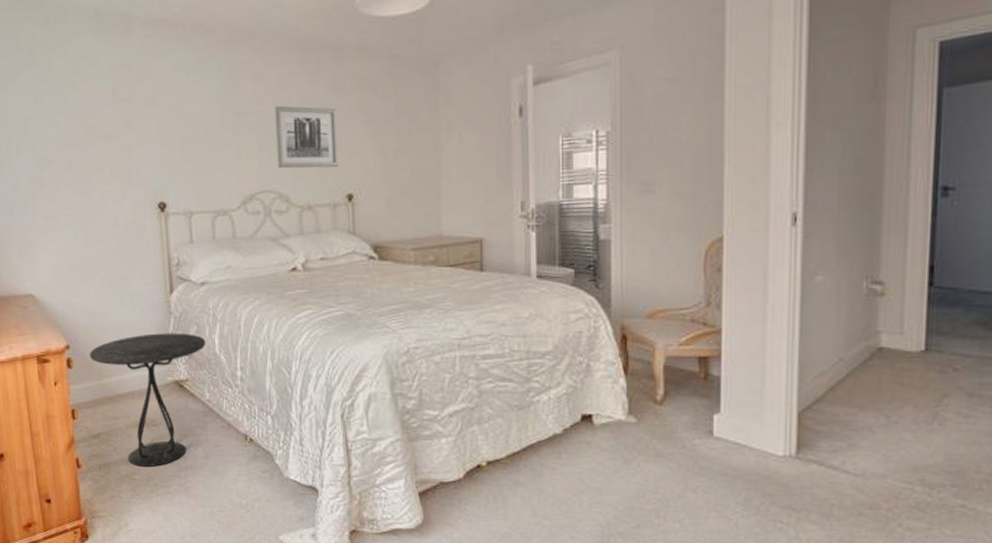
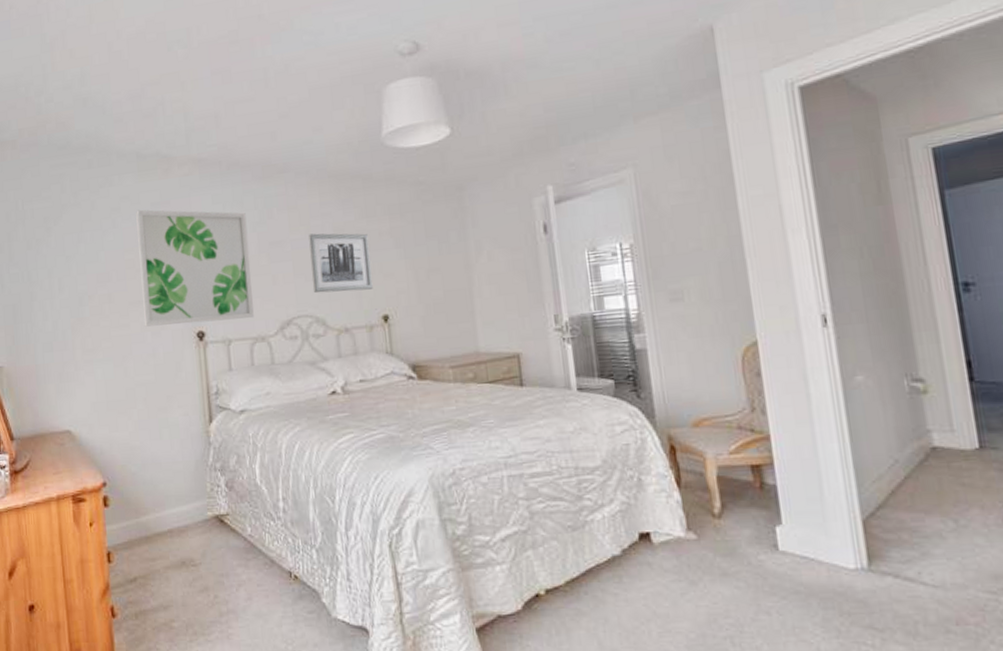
side table: present [90,333,206,467] -> none [127,464,247,613]
wall art: none [95,72,216,195] -> present [136,209,254,327]

